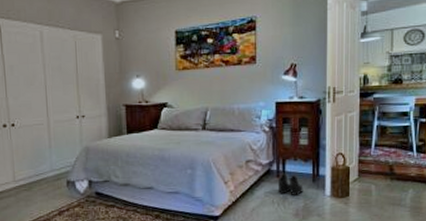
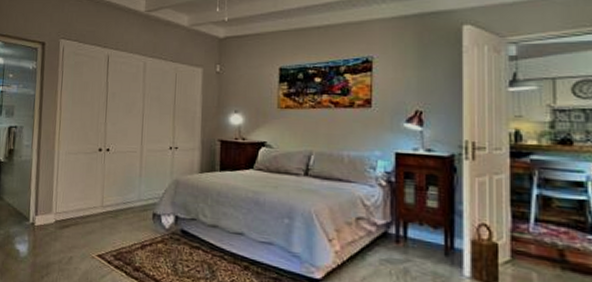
boots: present [279,174,304,195] -> none [398,240,432,270]

